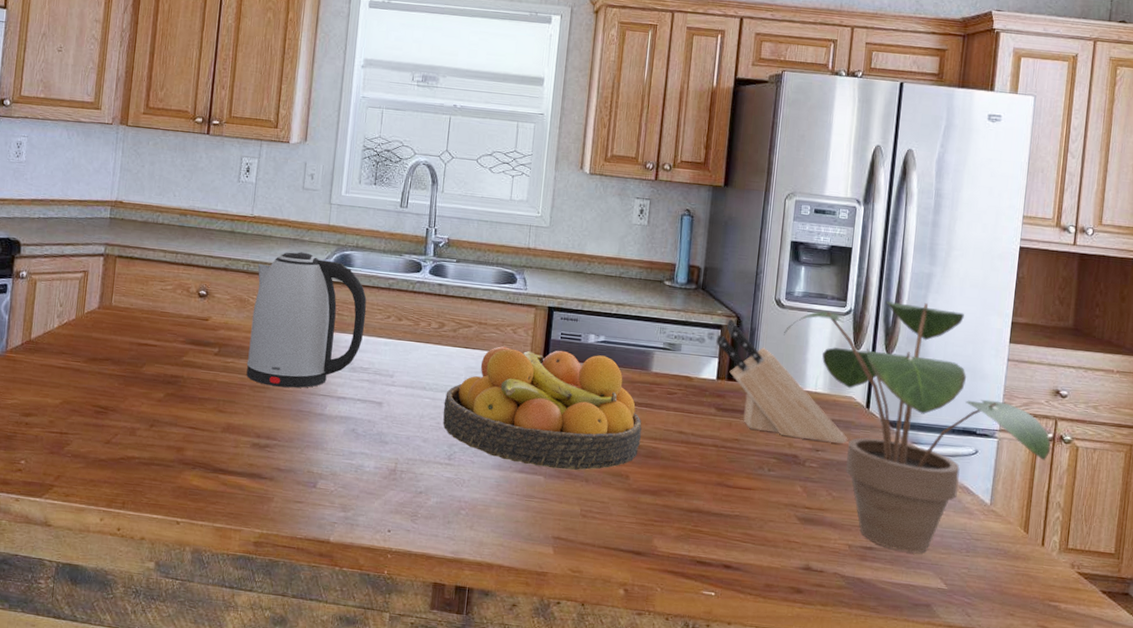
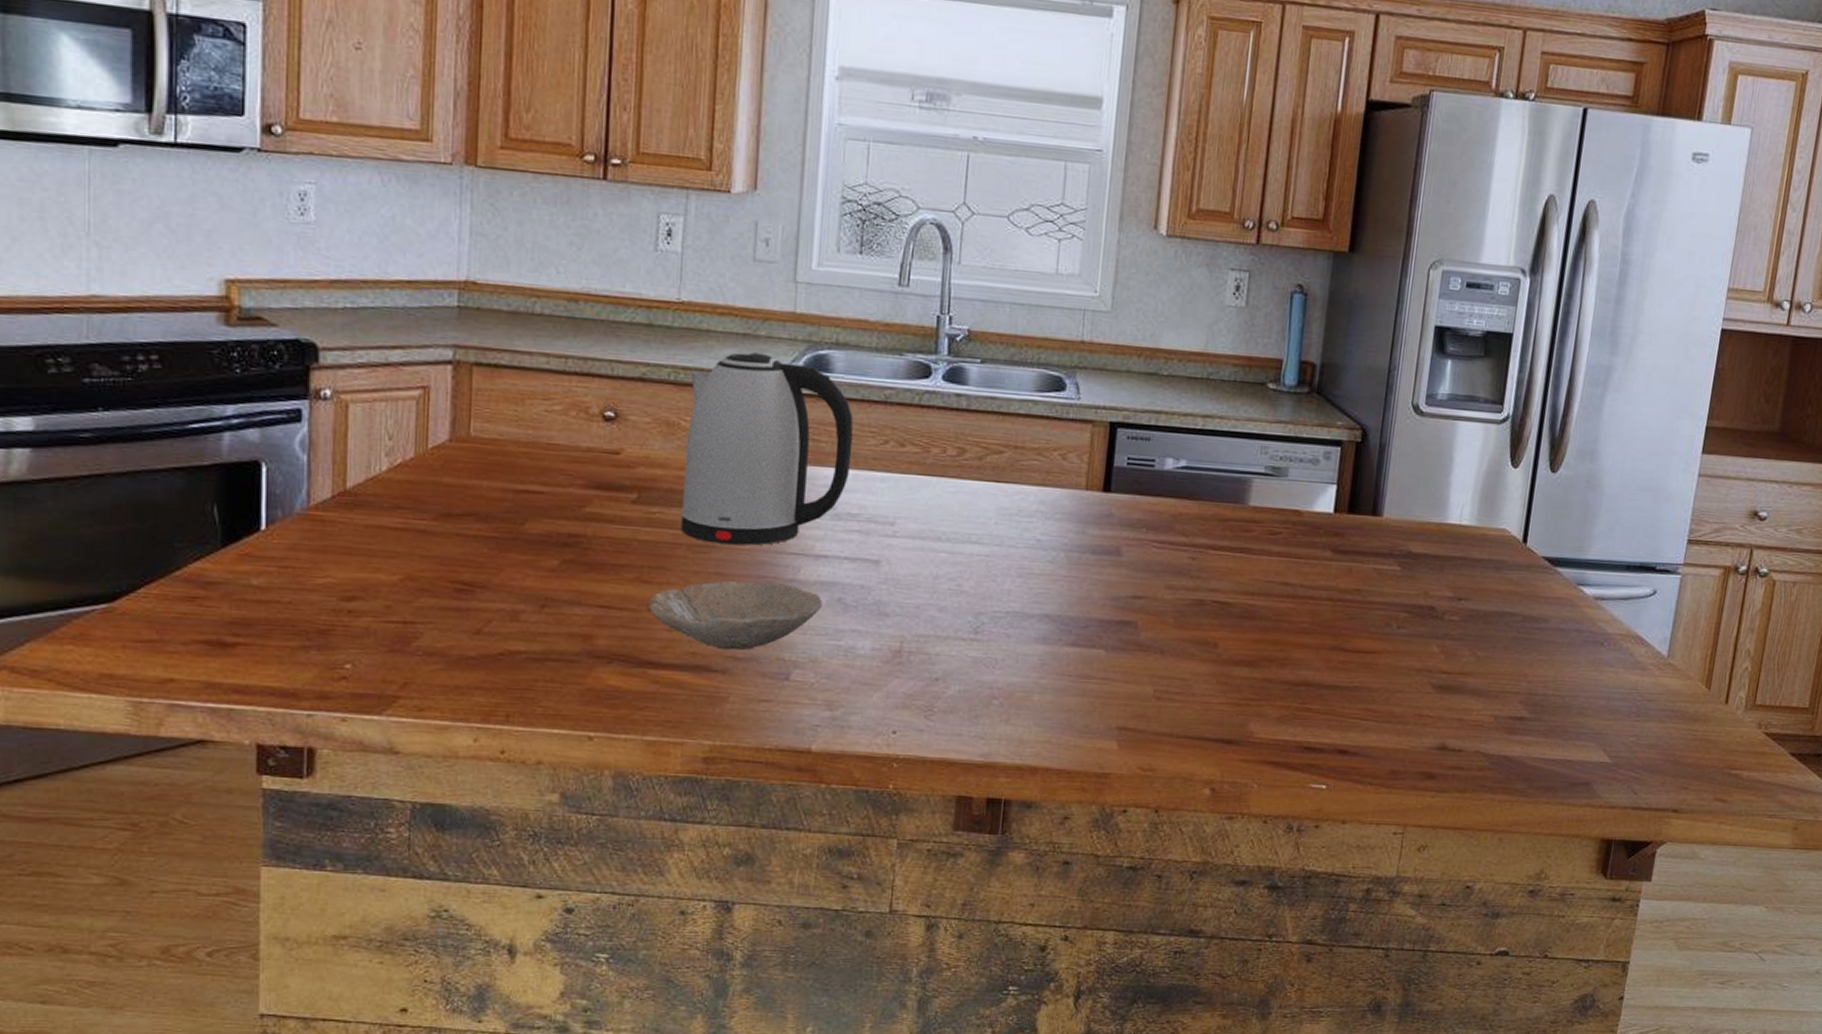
bowl: none [222,413,341,464] -> present [649,581,823,651]
fruit bowl: present [443,346,642,470] -> none [965,478,1235,640]
knife block: present [716,319,848,443] -> none [1334,433,1499,589]
potted plant: present [784,301,1051,553] -> none [1422,404,1744,721]

